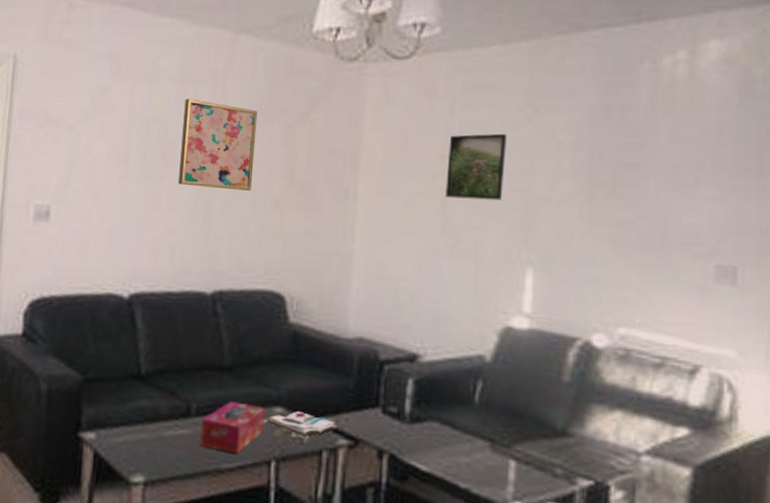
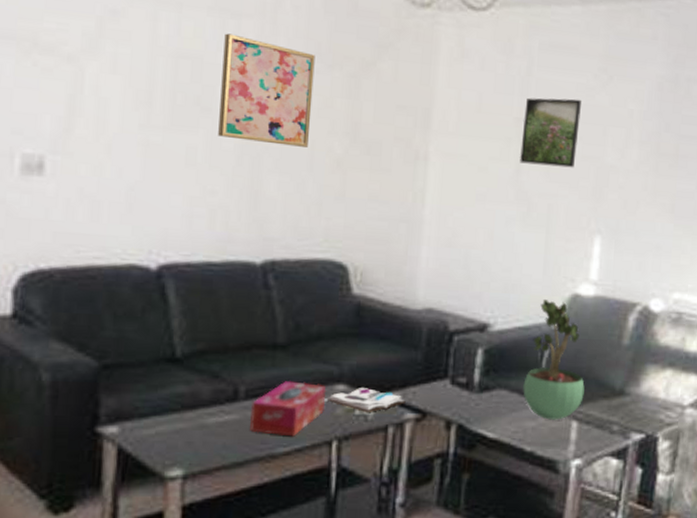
potted plant: none [455,332,522,458] -> present [523,300,585,420]

